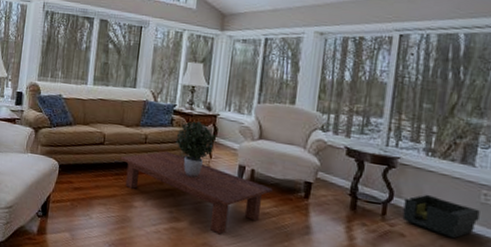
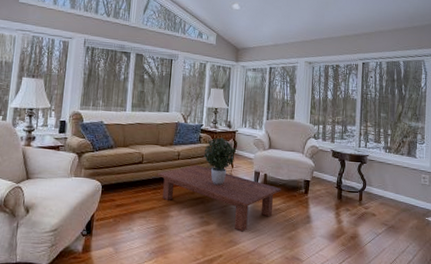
storage bin: present [402,194,480,239] -> none [373,181,422,213]

